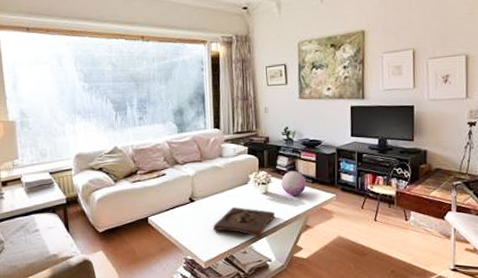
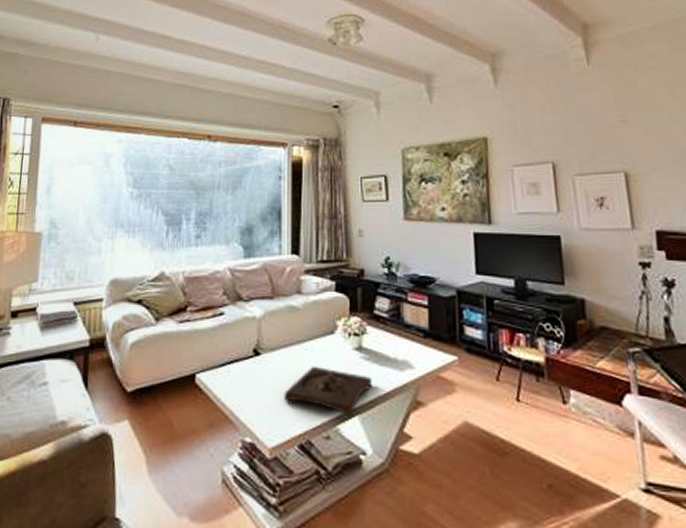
decorative orb: present [281,170,307,196] -> none [381,318,417,355]

